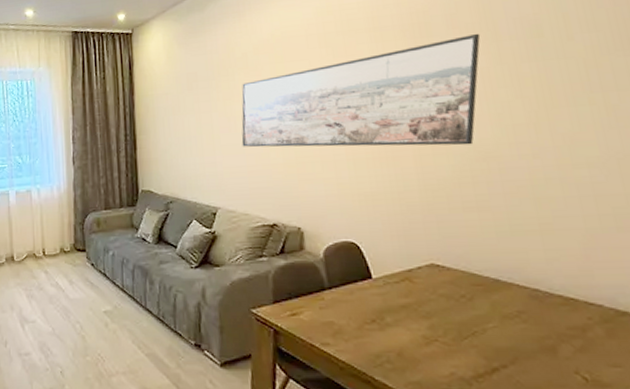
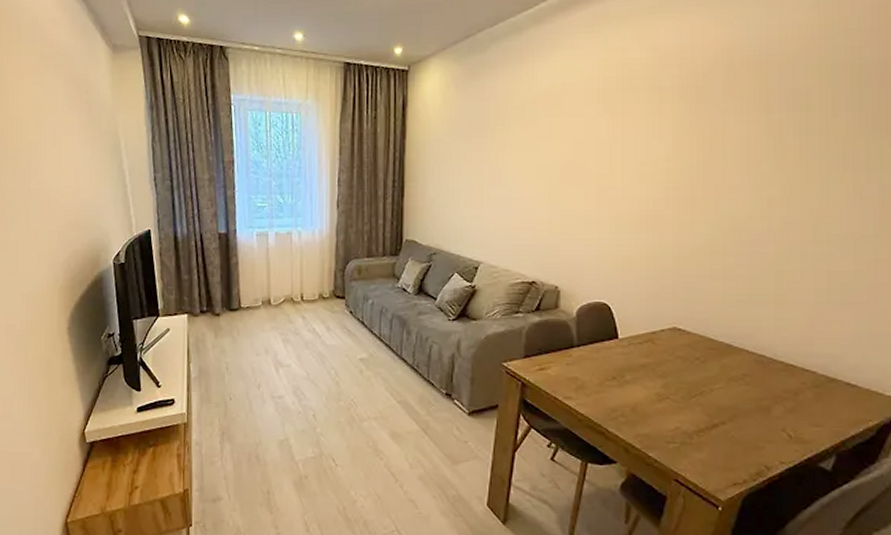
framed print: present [241,33,481,148] -> none [510,102,754,215]

